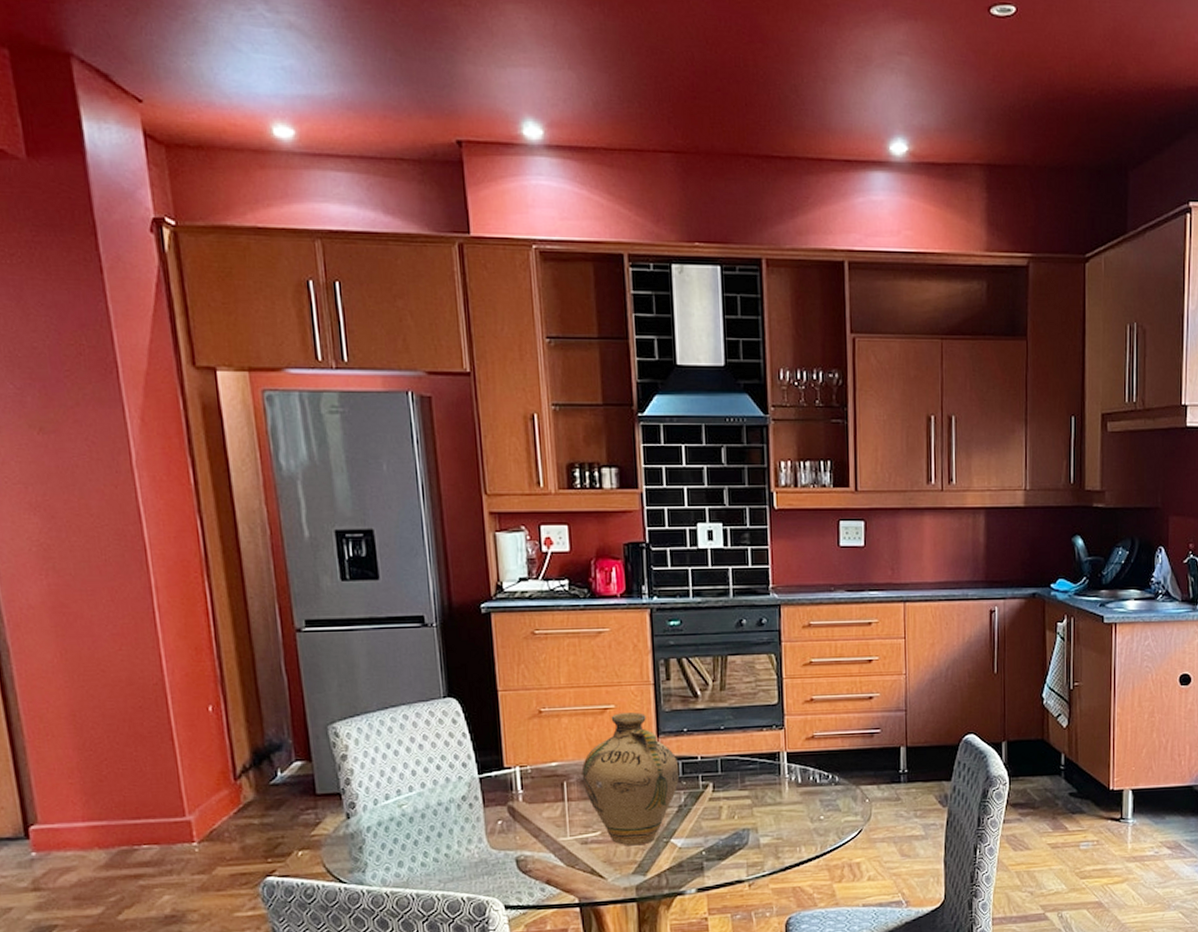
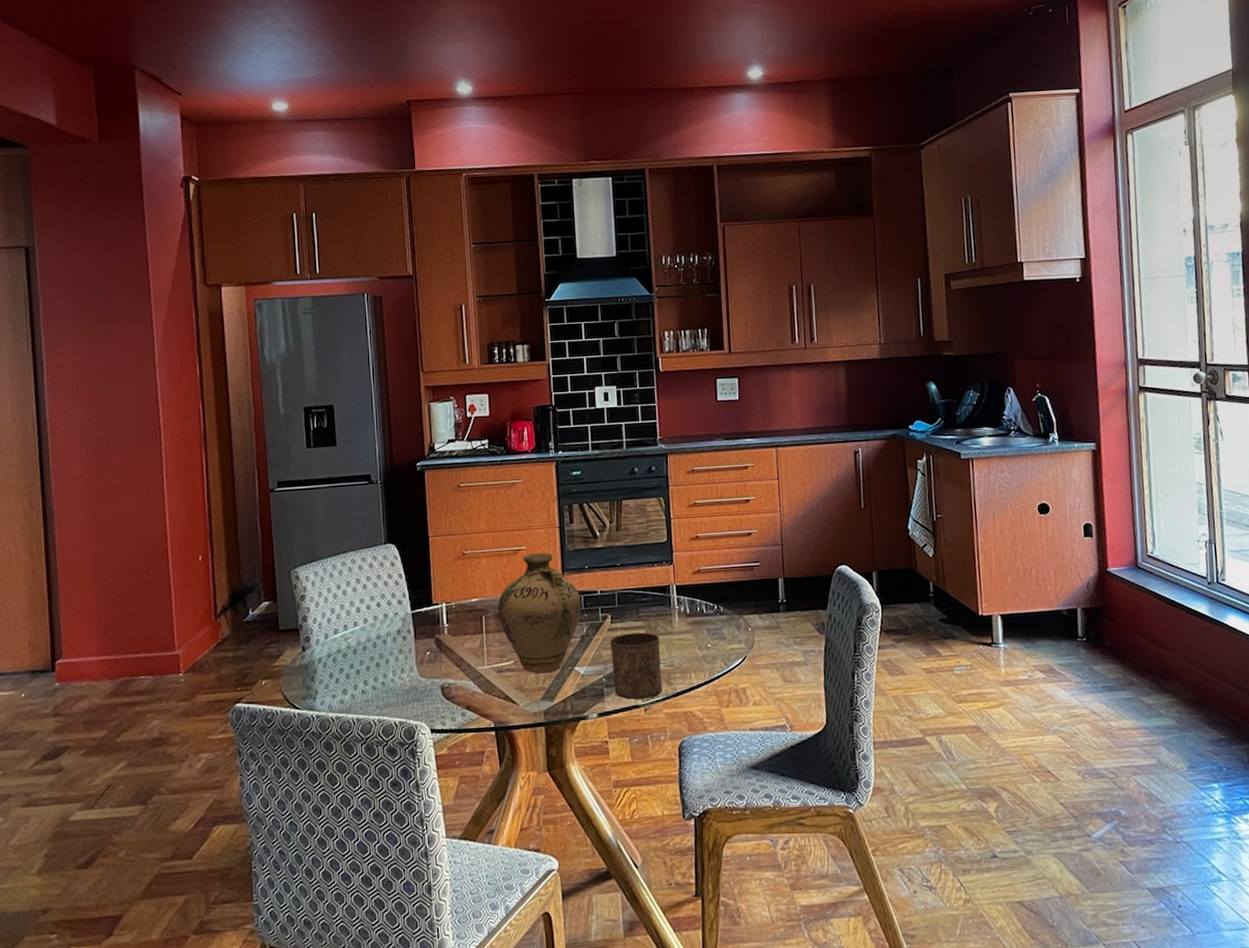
cup: none [711,802,769,874] -> present [610,632,662,700]

